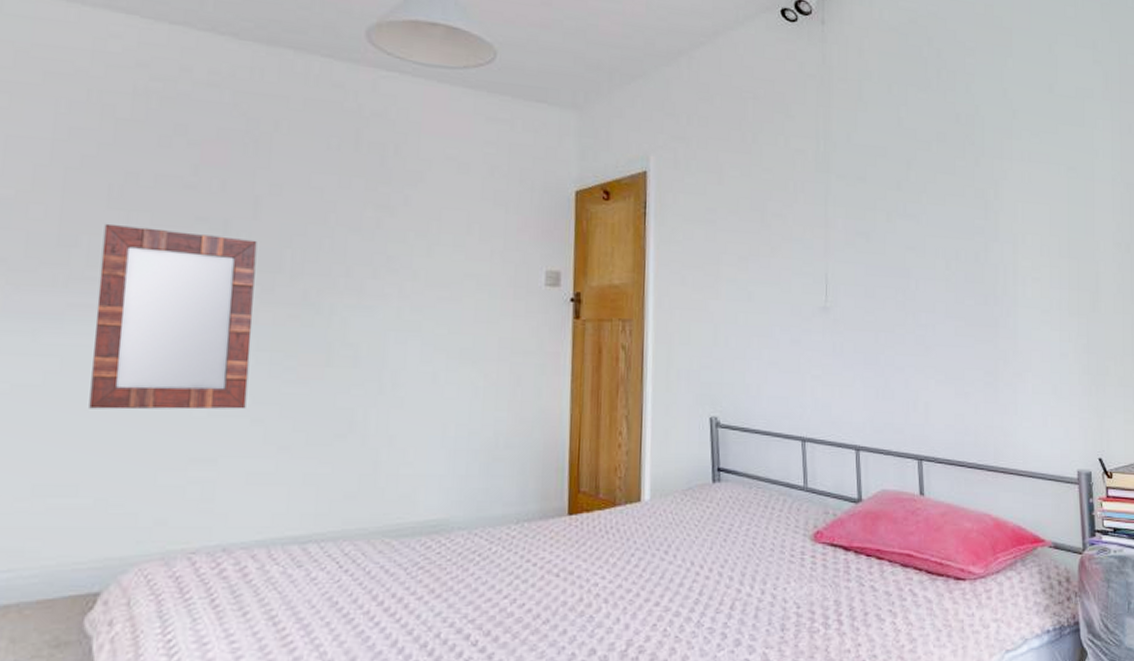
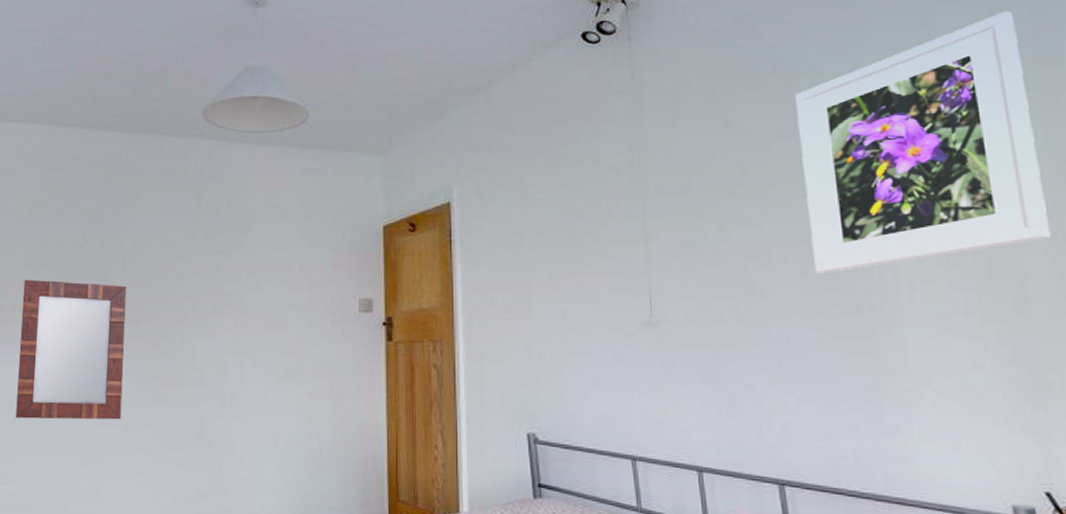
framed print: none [952,48,1118,268] -> present [794,11,1051,274]

